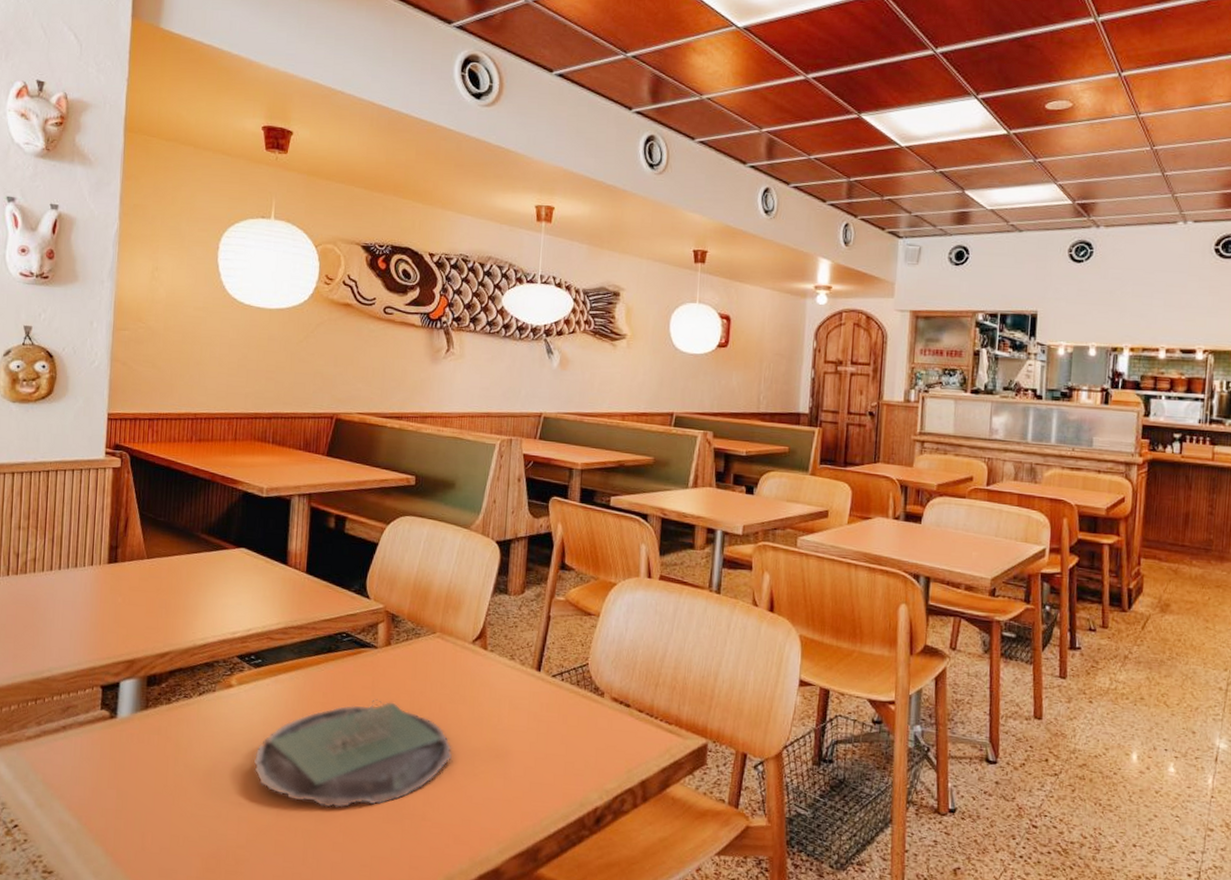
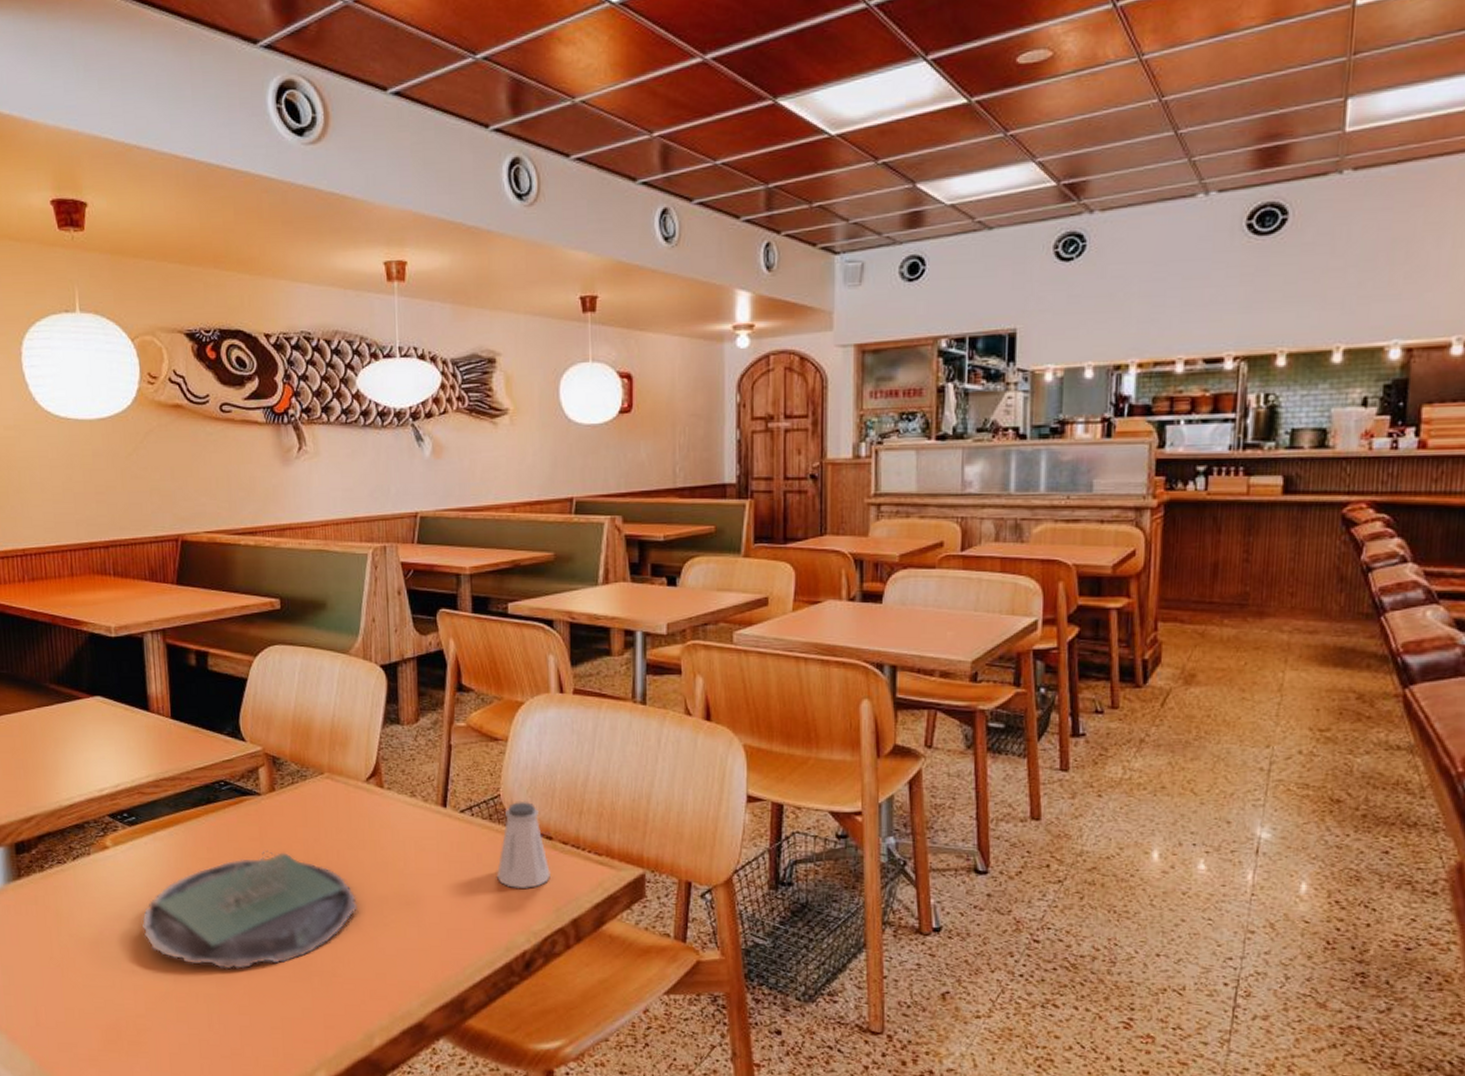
saltshaker: none [579,670,626,750] -> present [497,800,550,888]

